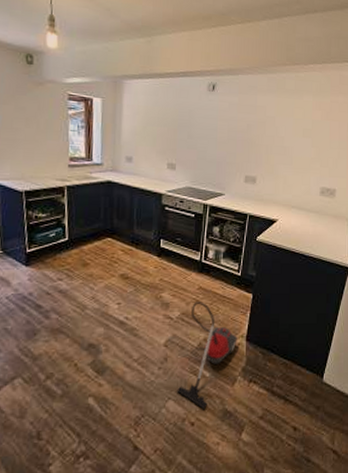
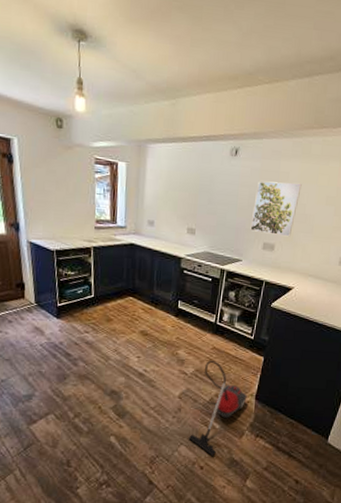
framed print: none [231,115,279,169] -> present [250,181,302,237]

